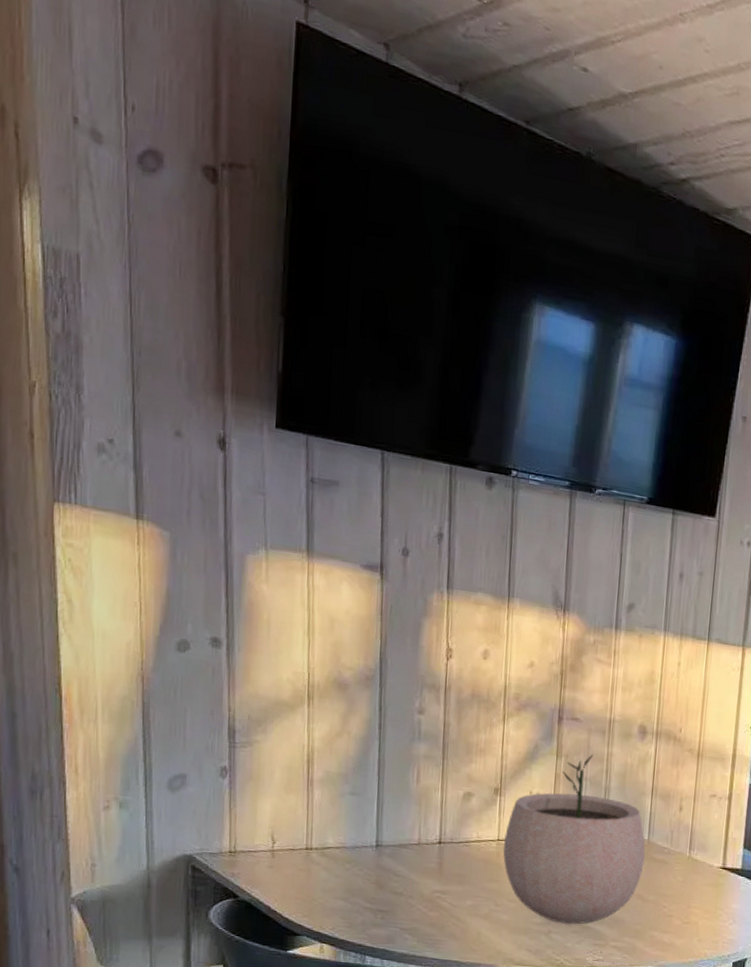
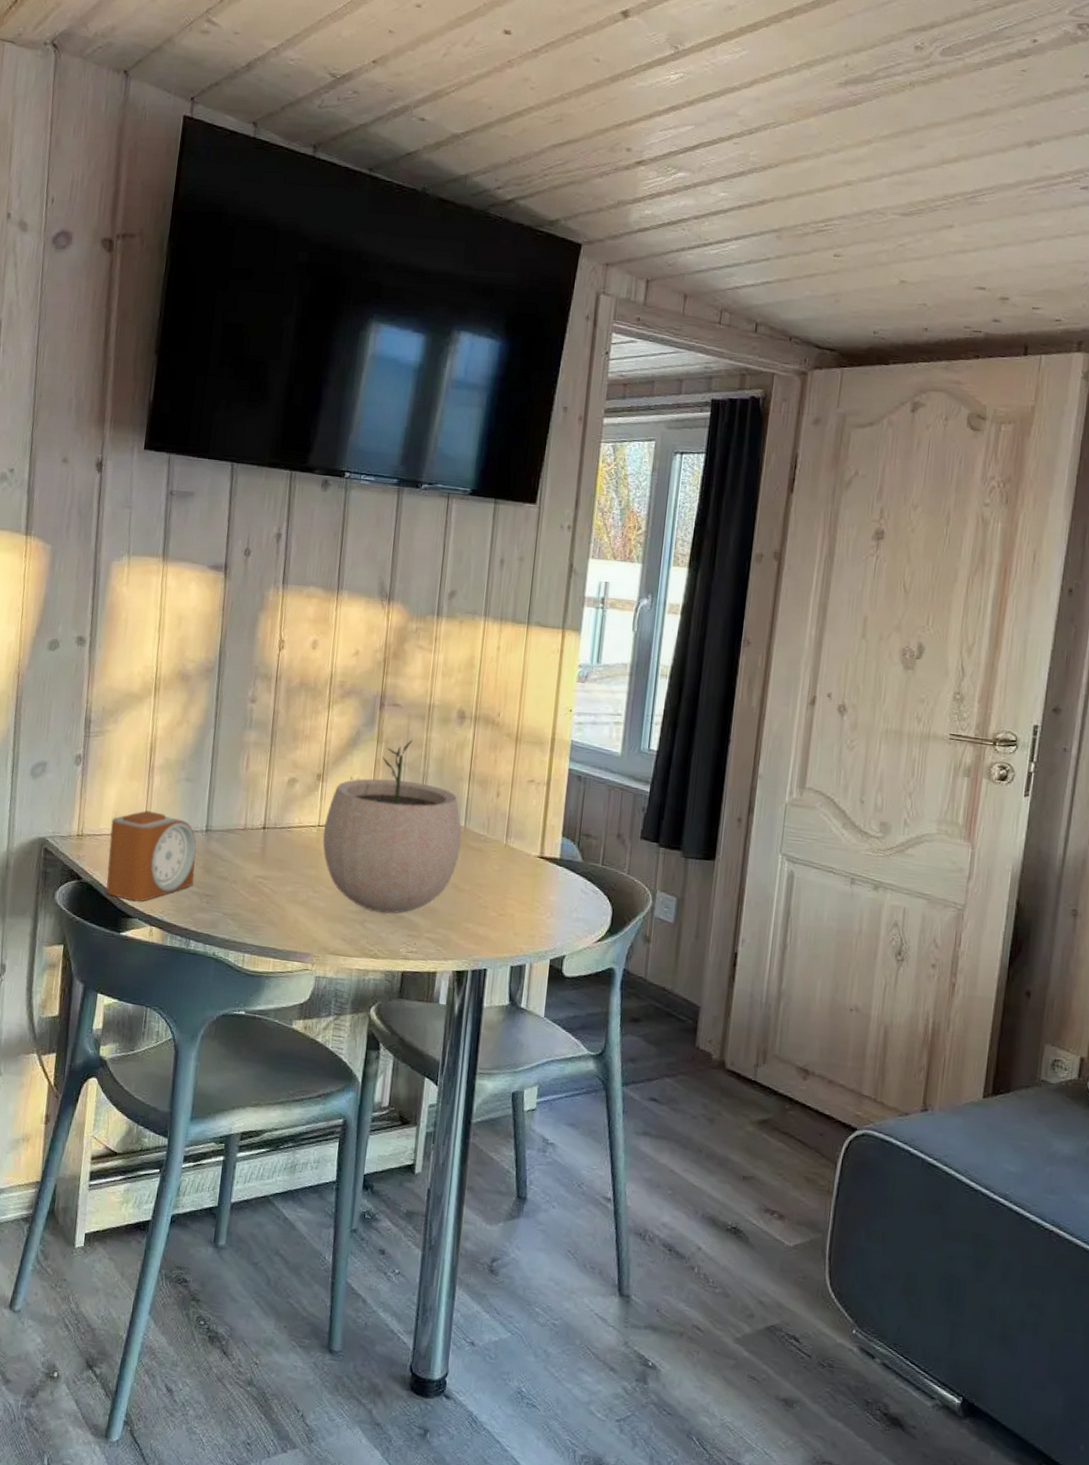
alarm clock: none [267,826,367,919] -> present [106,810,197,902]

